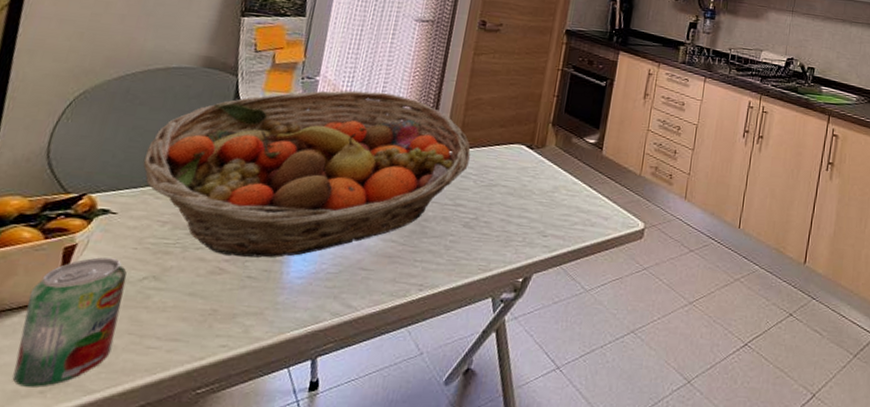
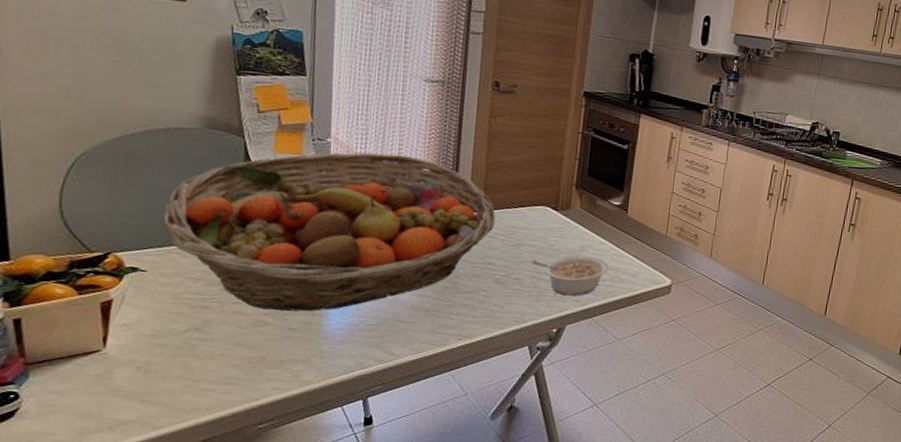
beverage can: present [12,257,127,388] -> none [76,311,170,424]
legume: none [502,196,581,241] -> present [531,255,609,296]

